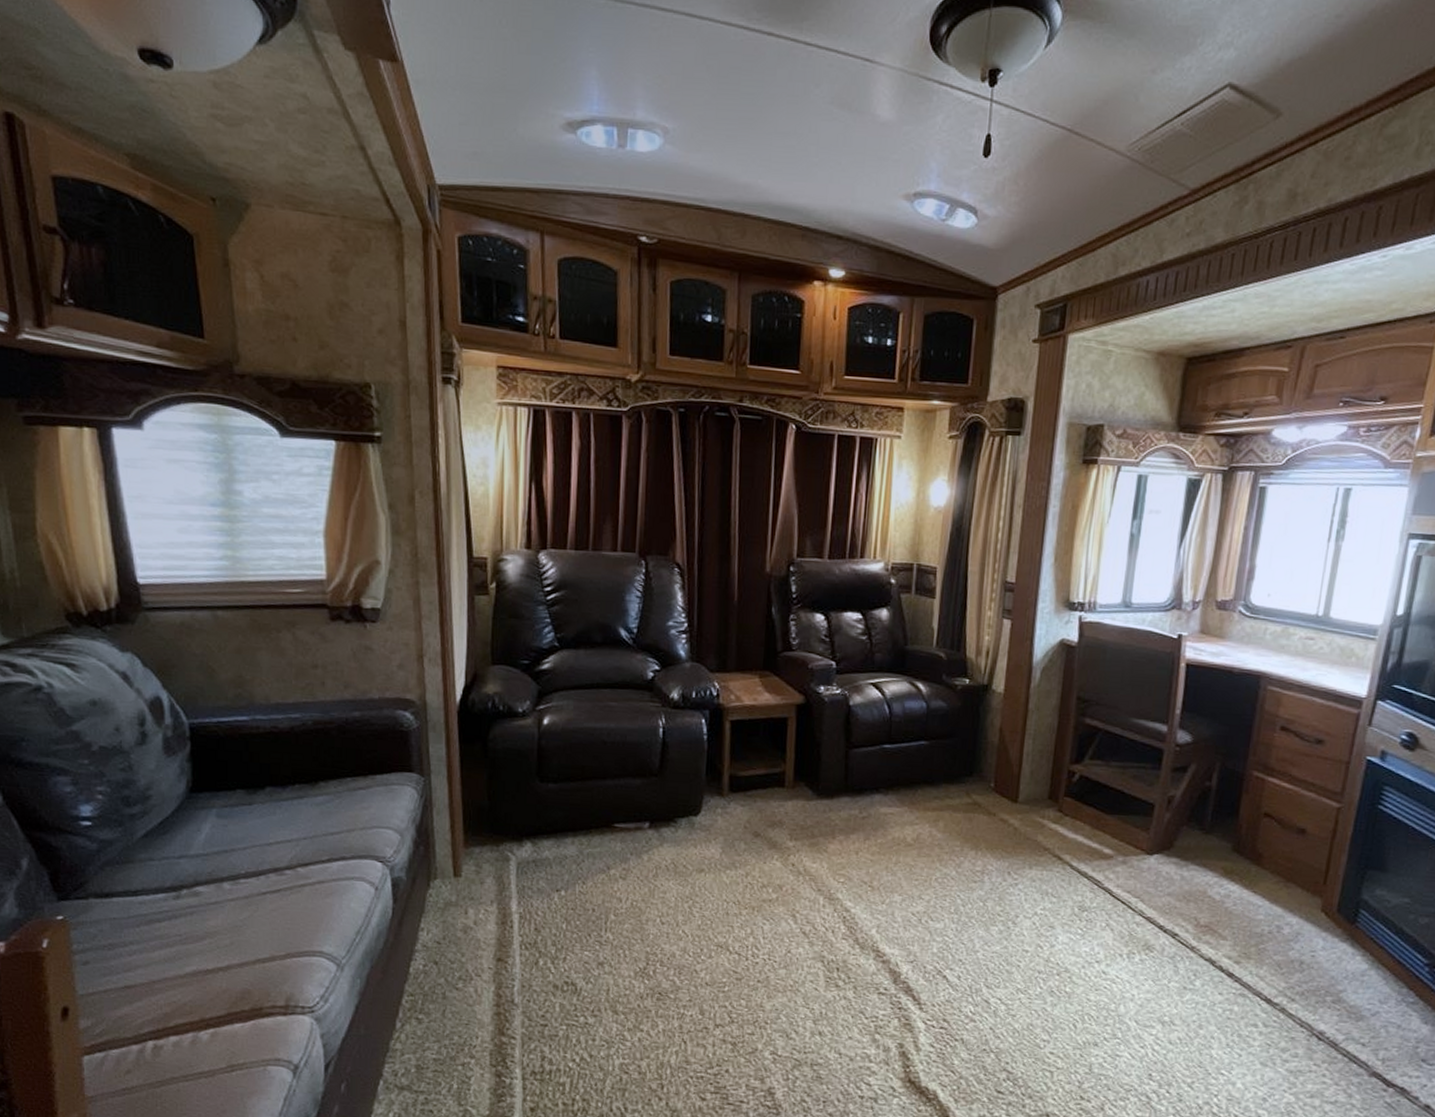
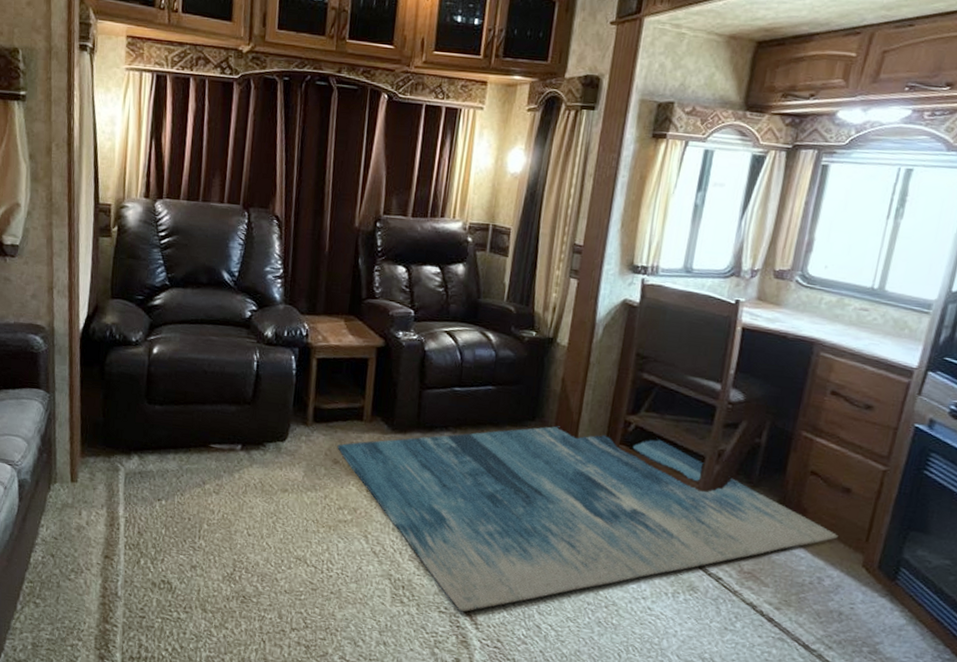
rug: none [757,780,1295,992] -> present [337,426,838,612]

